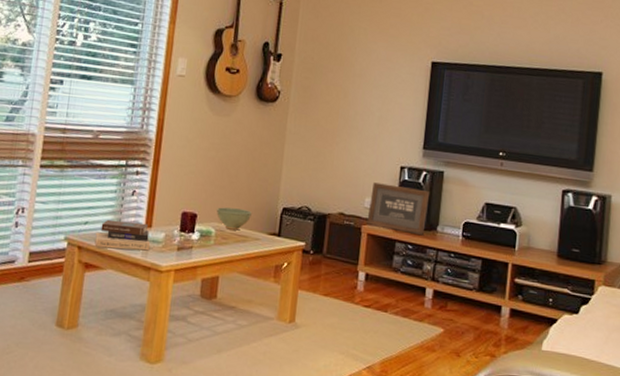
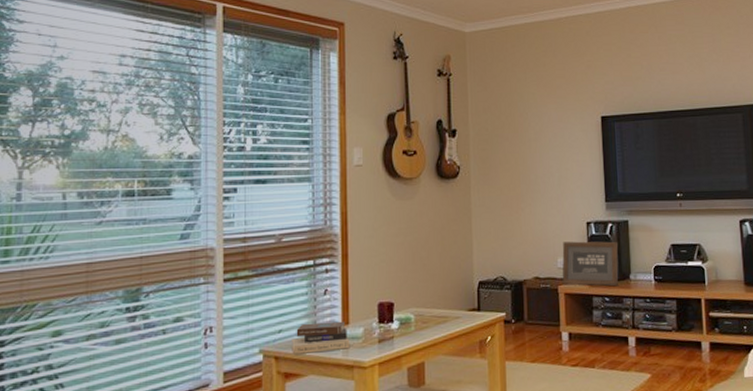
bowl: present [216,207,252,231] -> none [412,290,448,313]

